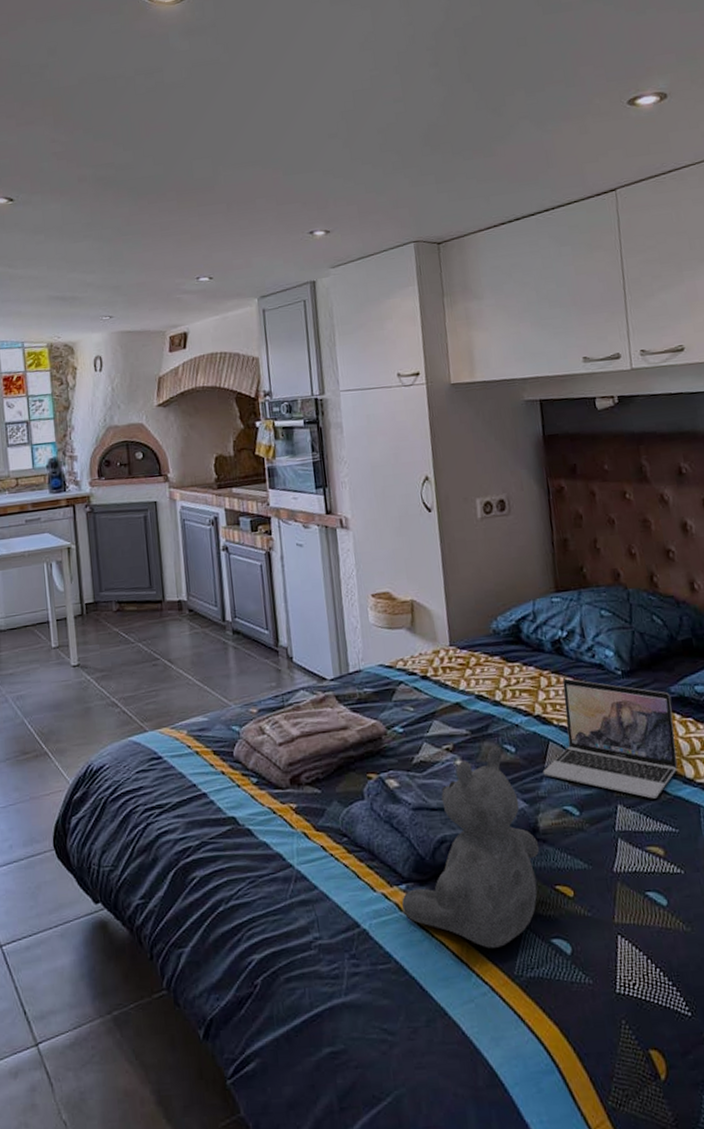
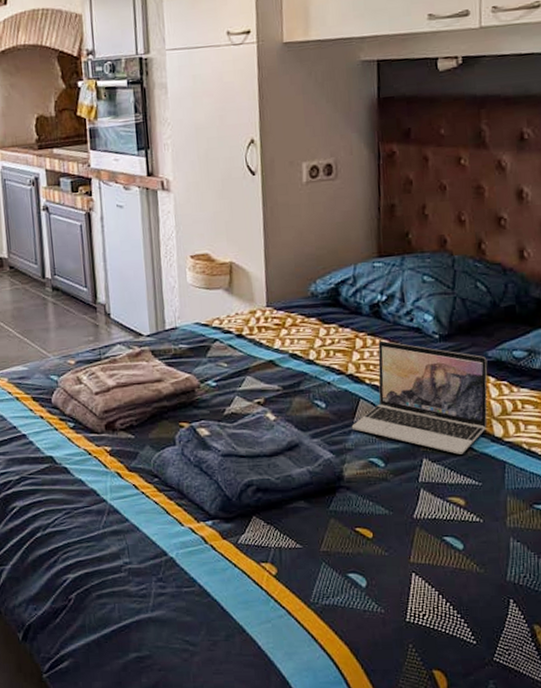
teddy bear: present [402,746,540,948] -> none [208,402,343,579]

